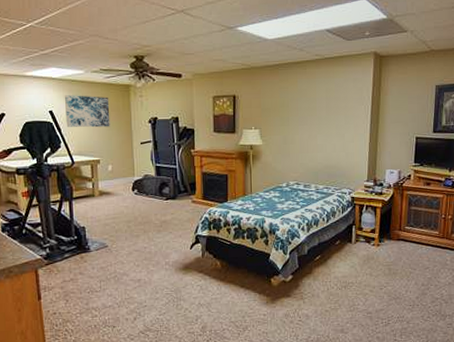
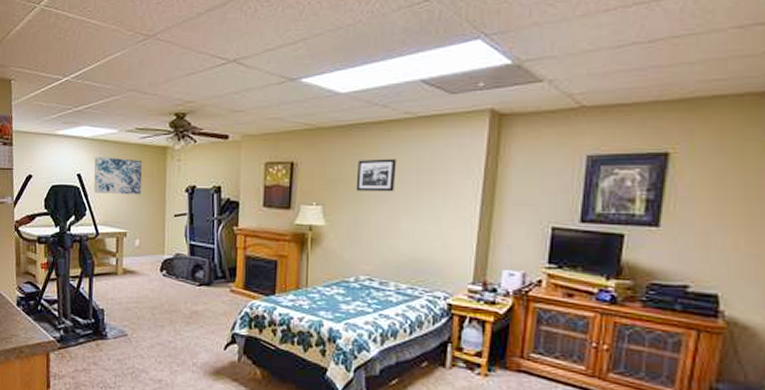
picture frame: none [283,91,312,117] -> present [356,159,397,192]

